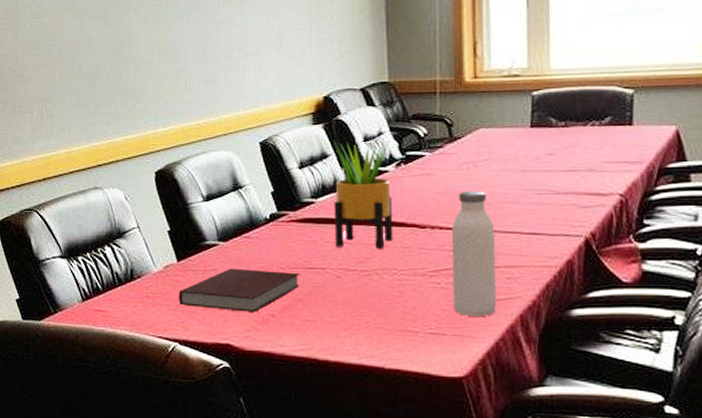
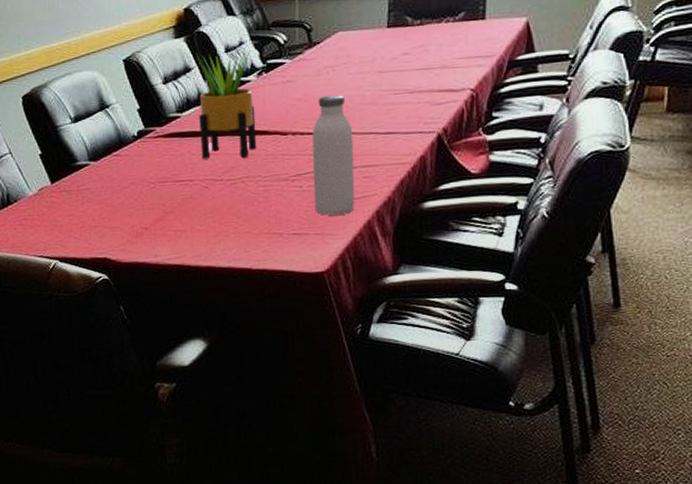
notebook: present [178,268,300,312] -> none [54,186,170,227]

